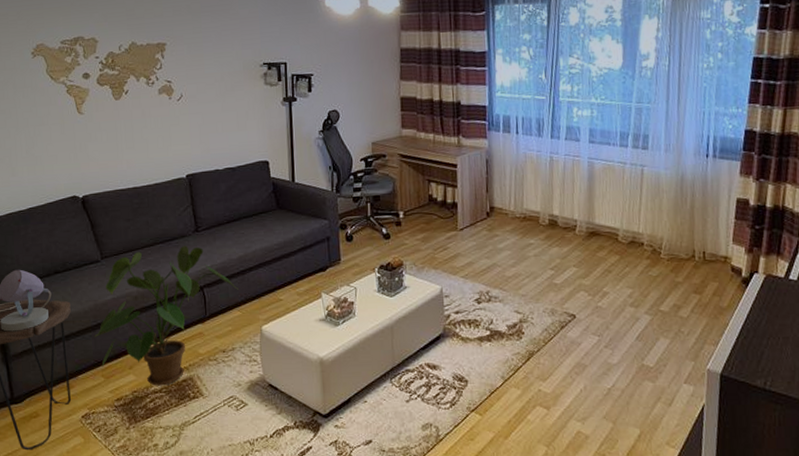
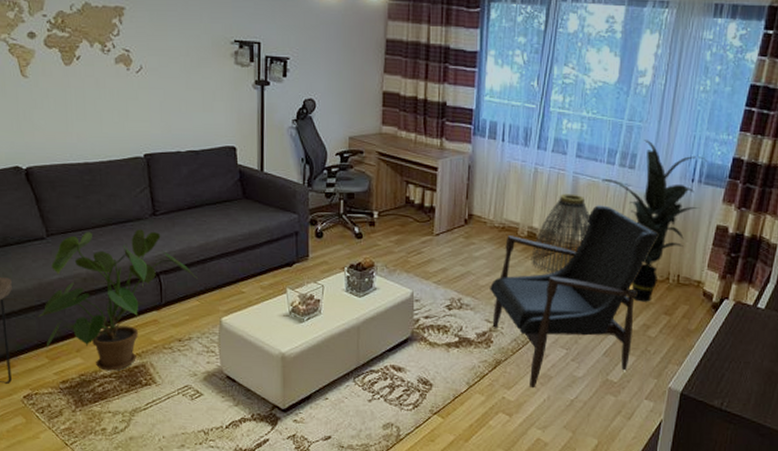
armchair: none [516,187,680,379] -> present [490,205,659,389]
basket: none [554,179,609,260] -> present [531,193,589,274]
indoor plant: none [616,120,721,282] -> present [601,140,708,302]

